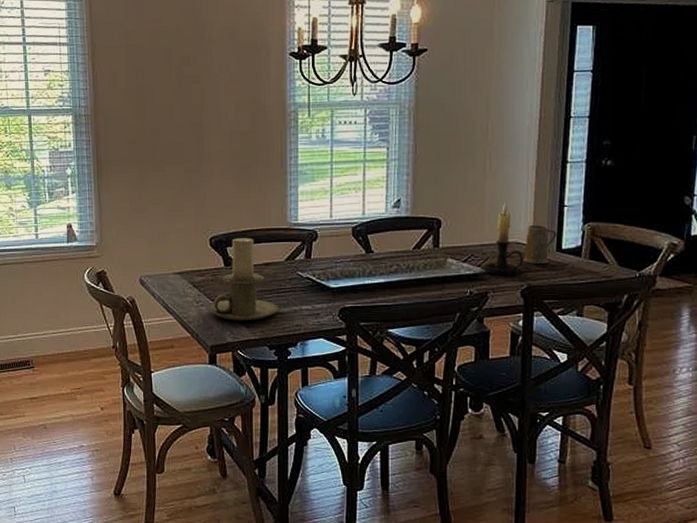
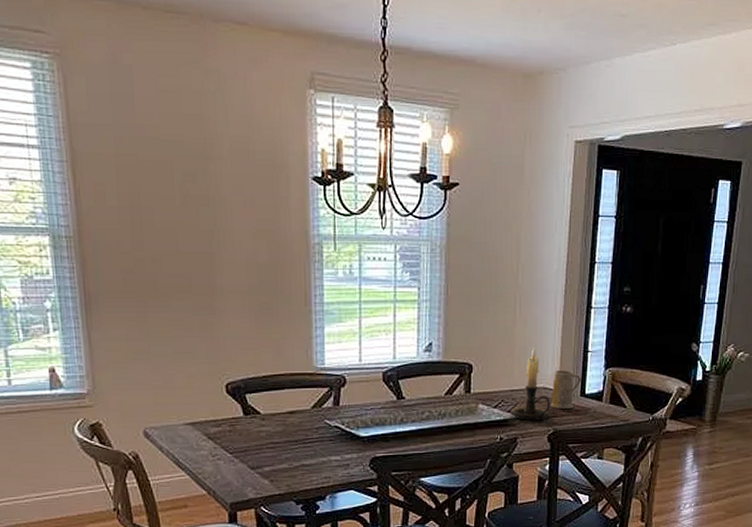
candle holder: present [207,238,280,320] -> none [225,384,306,475]

